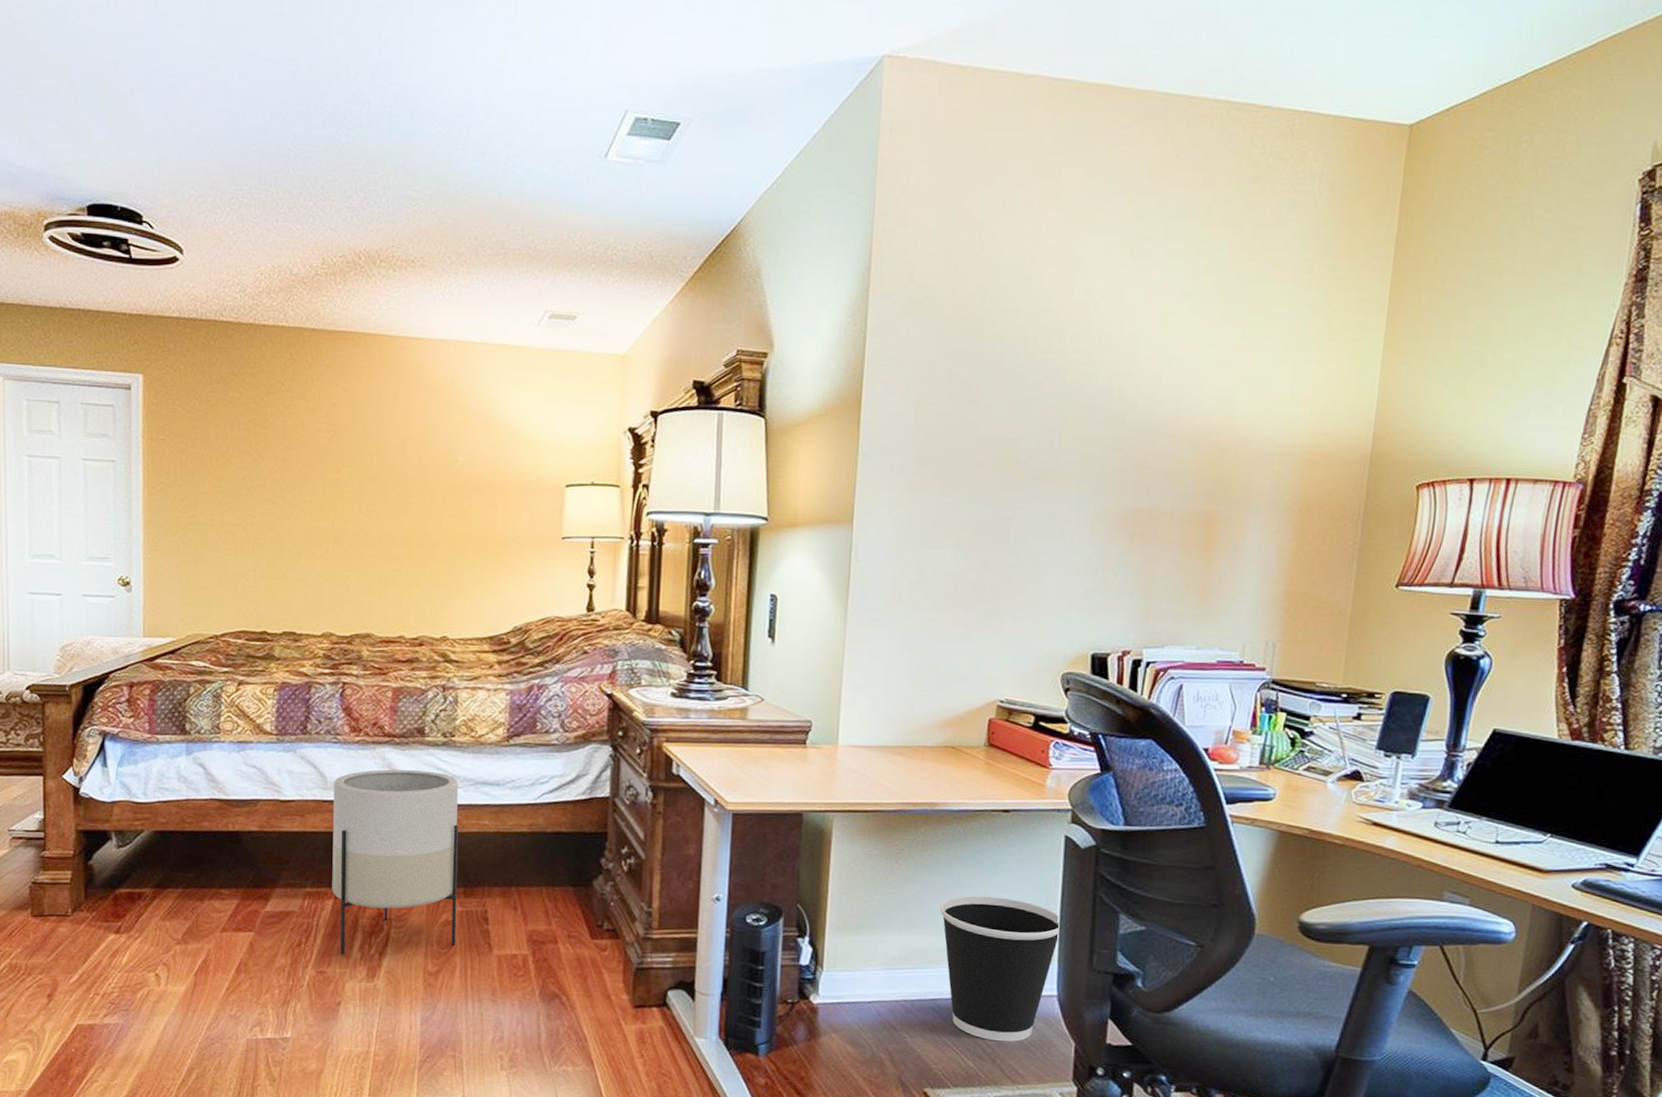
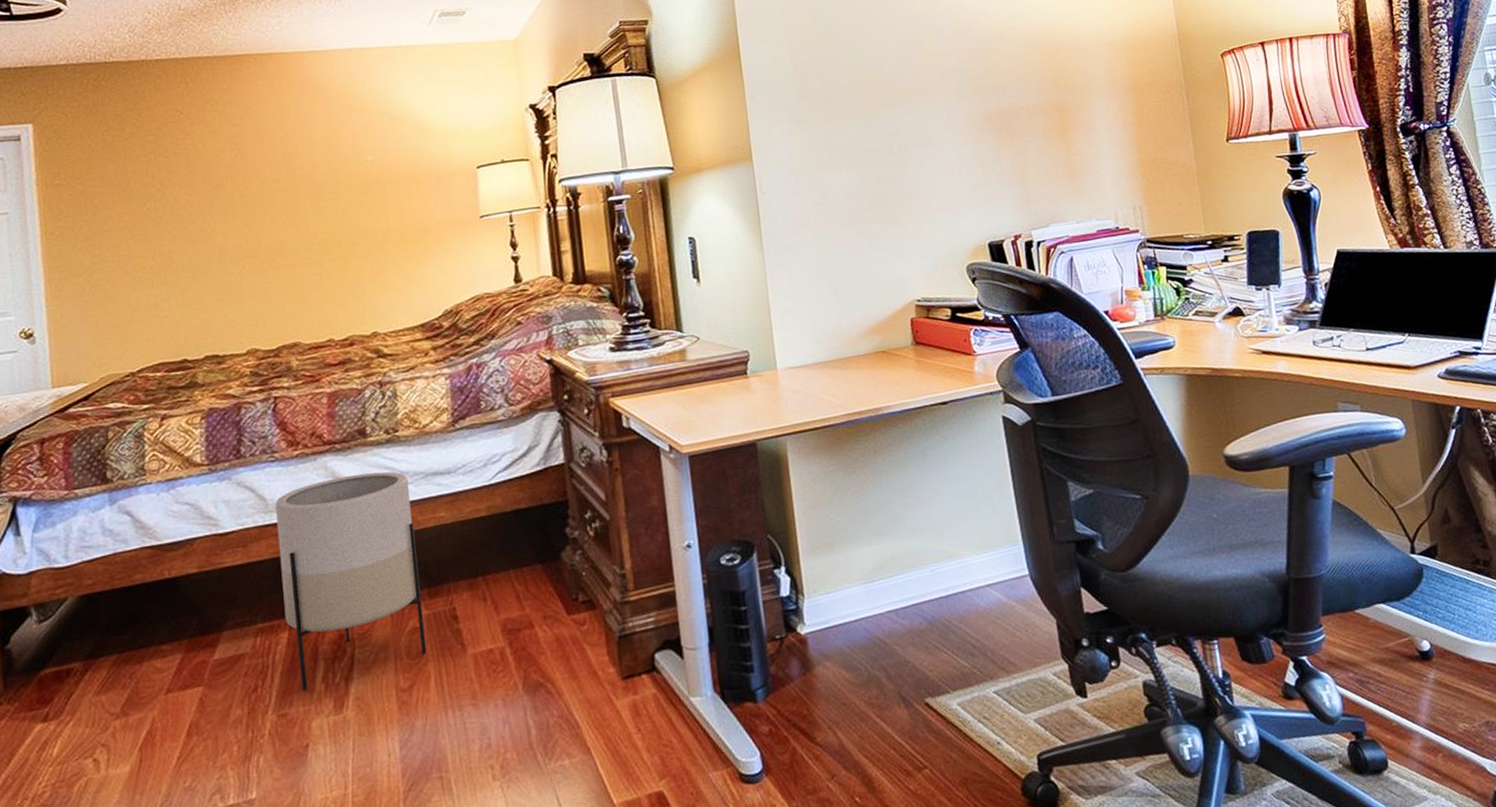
wastebasket: present [940,895,1060,1042] -> none [903,487,1019,635]

